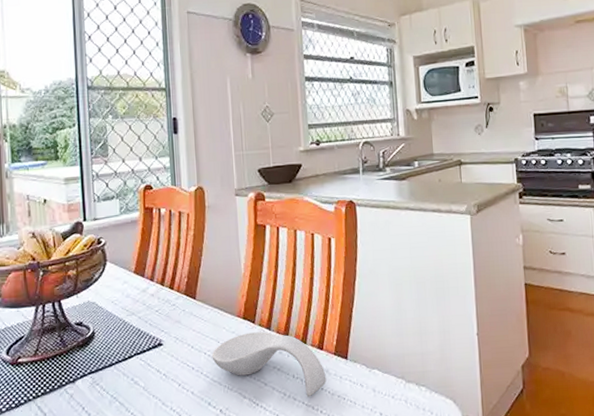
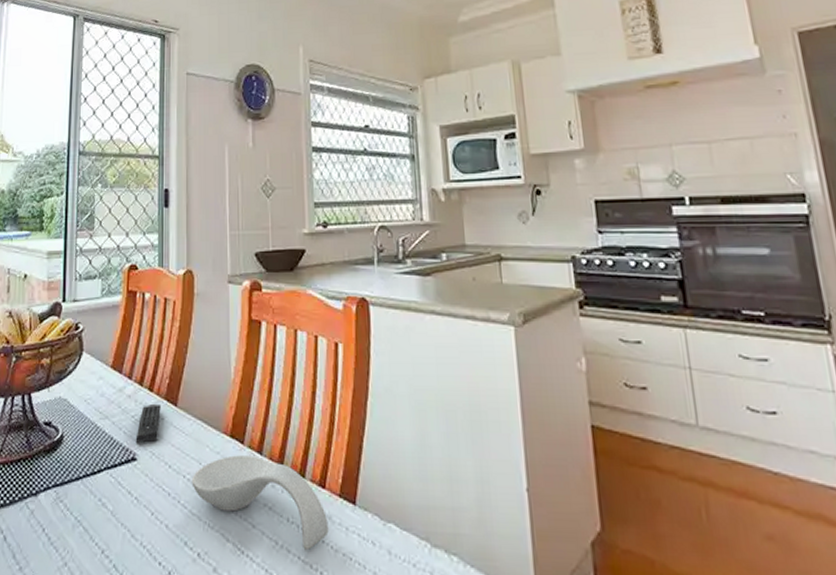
remote control: none [160,298,182,332] -> present [135,403,161,443]

